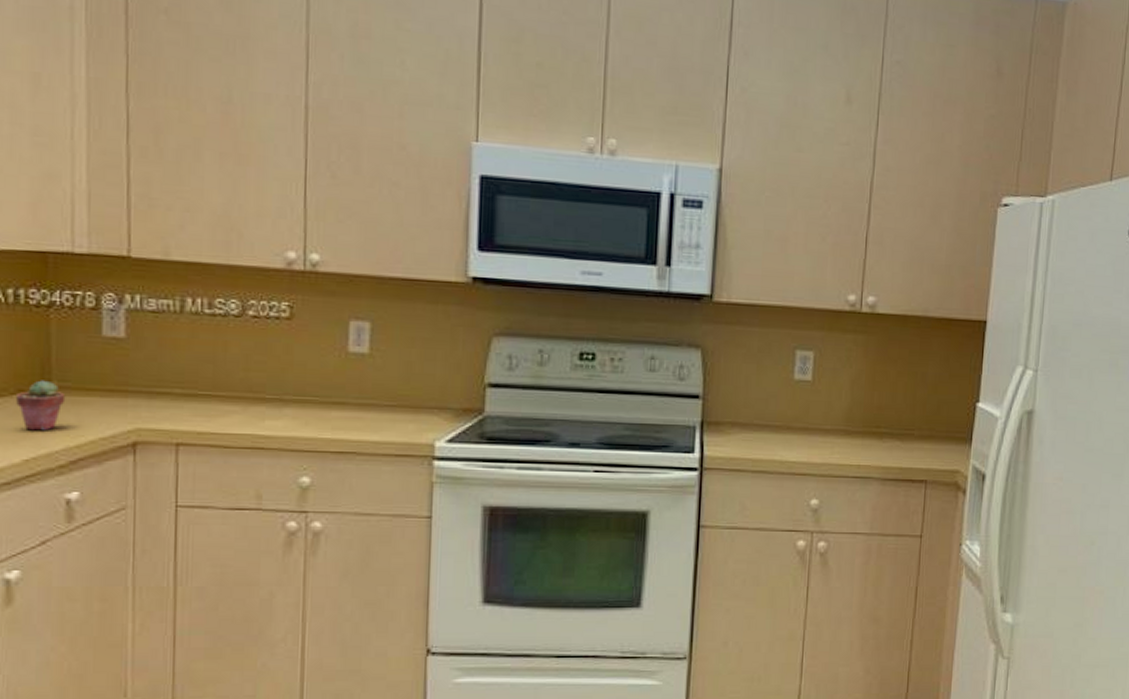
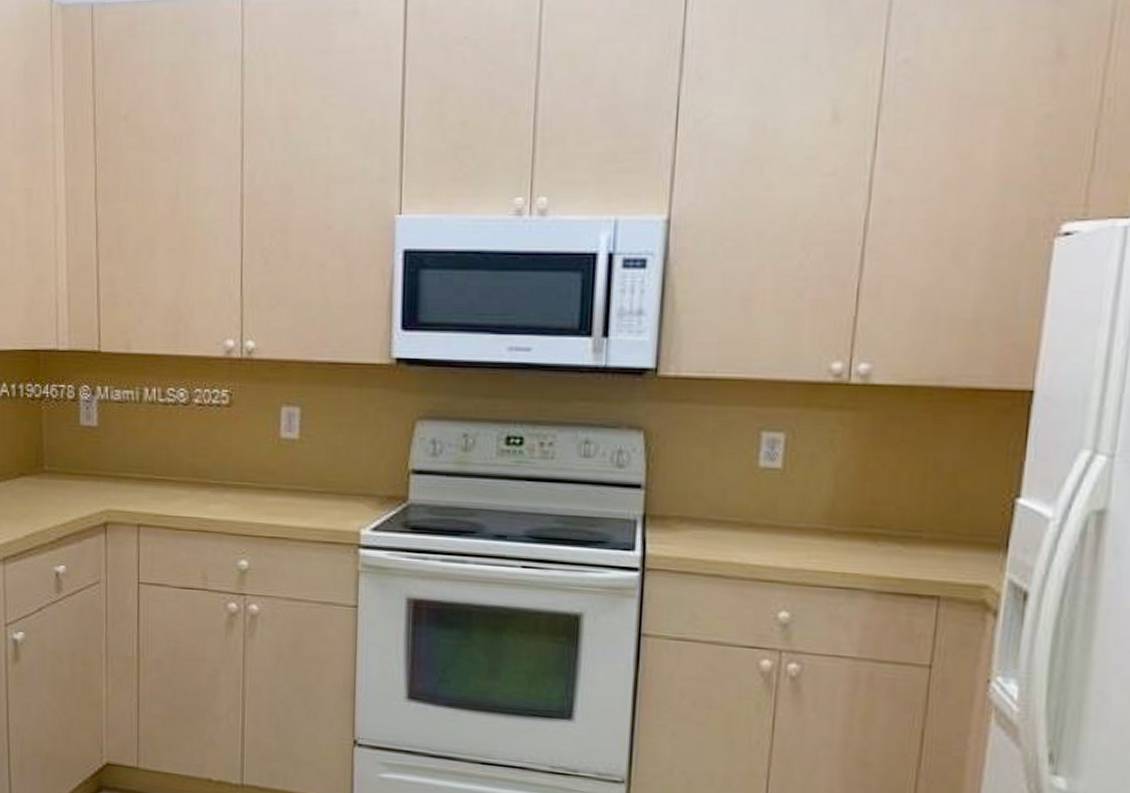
potted succulent: present [16,380,66,431] -> none [19,465,54,510]

